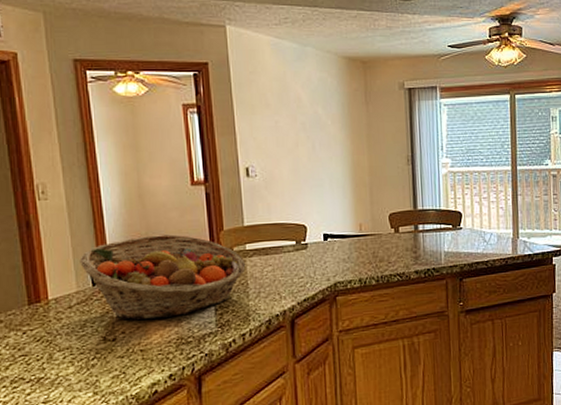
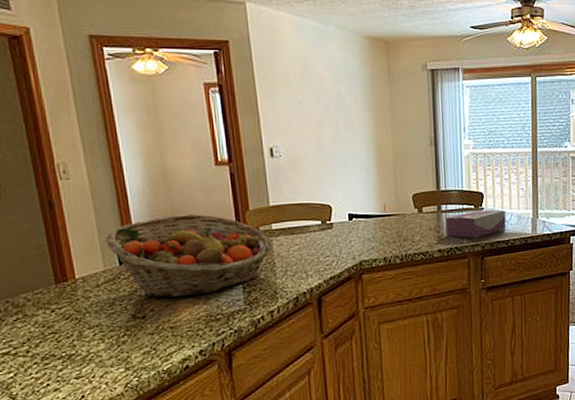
tissue box: none [423,229,486,259] -> present [445,209,506,239]

